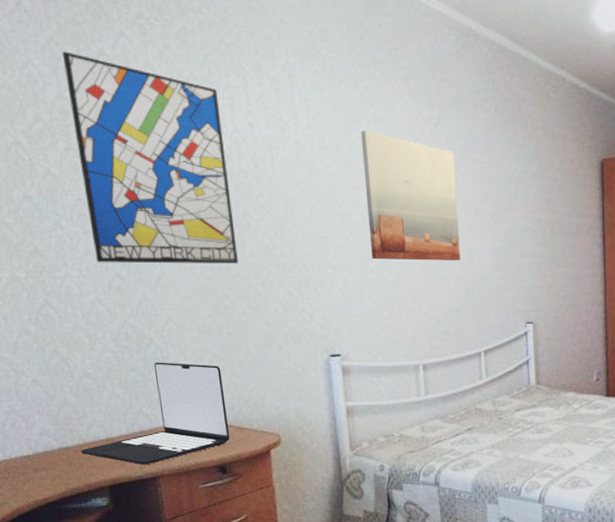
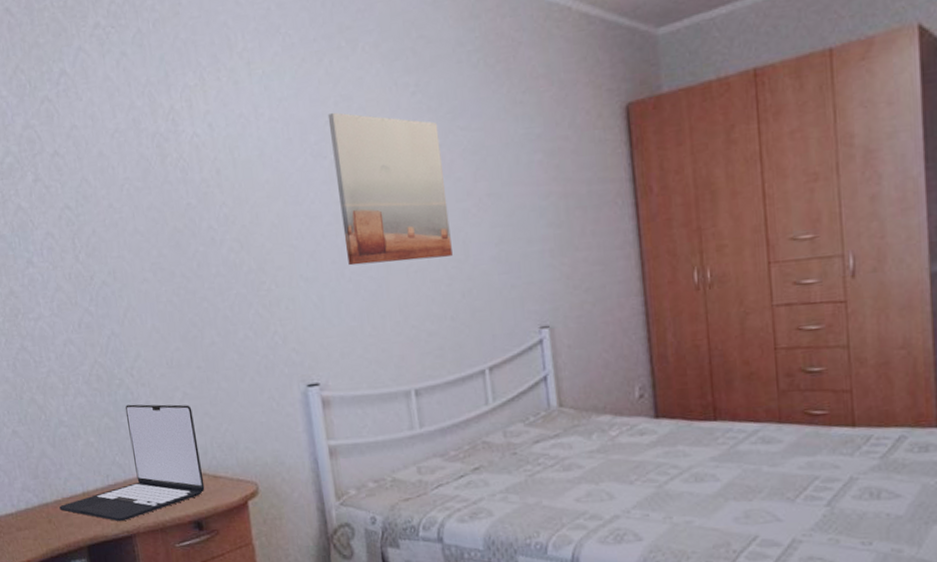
wall art: present [62,51,238,264] -> none [27,77,205,300]

